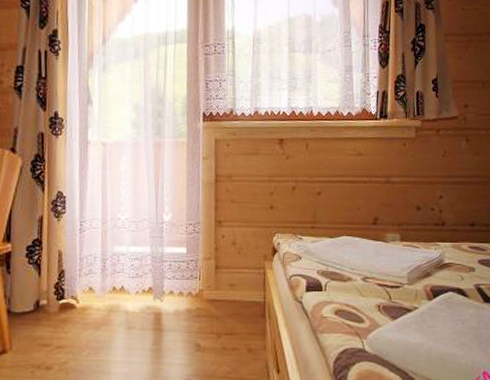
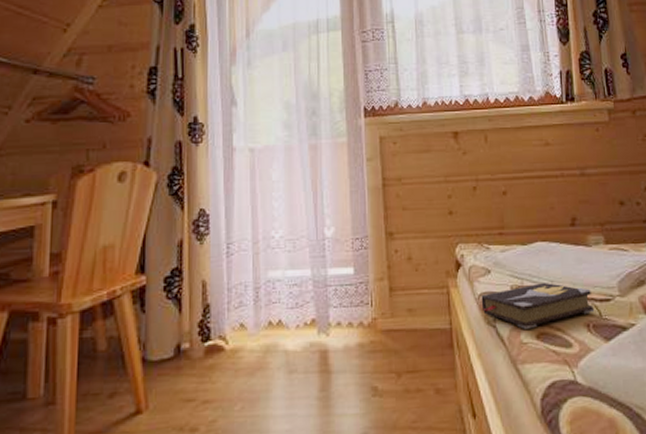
hardback book: none [291,270,386,306] -> present [481,283,595,329]

